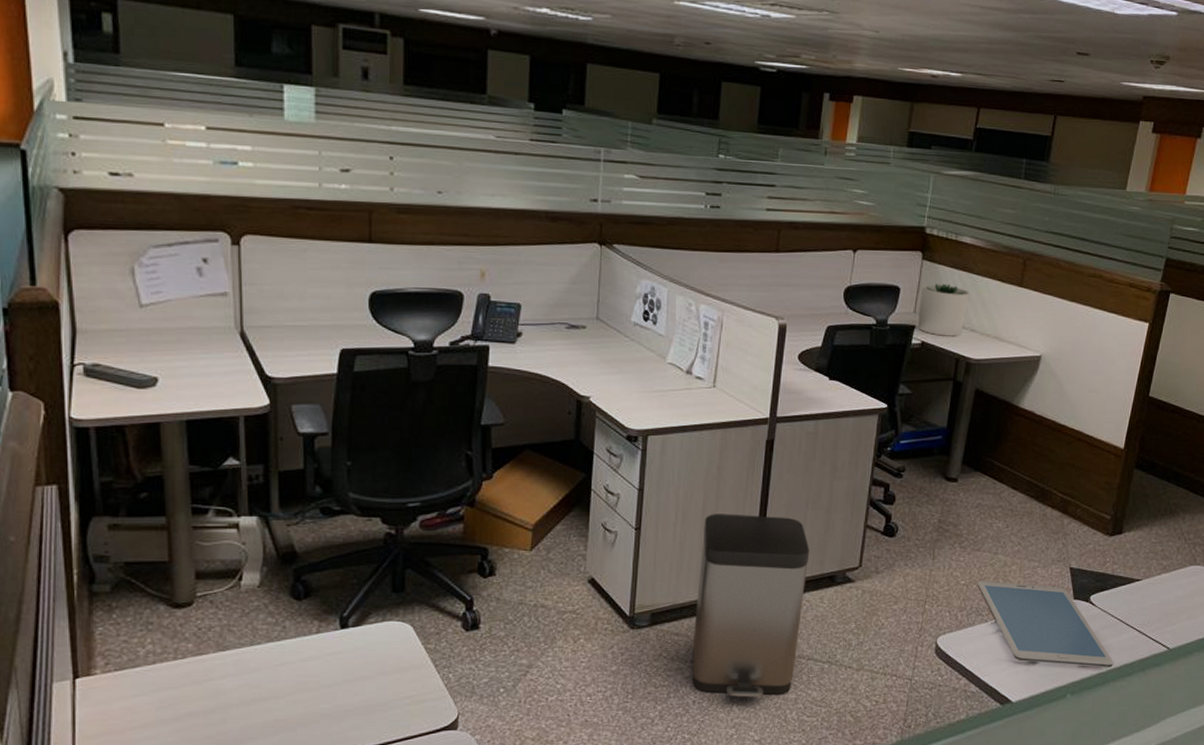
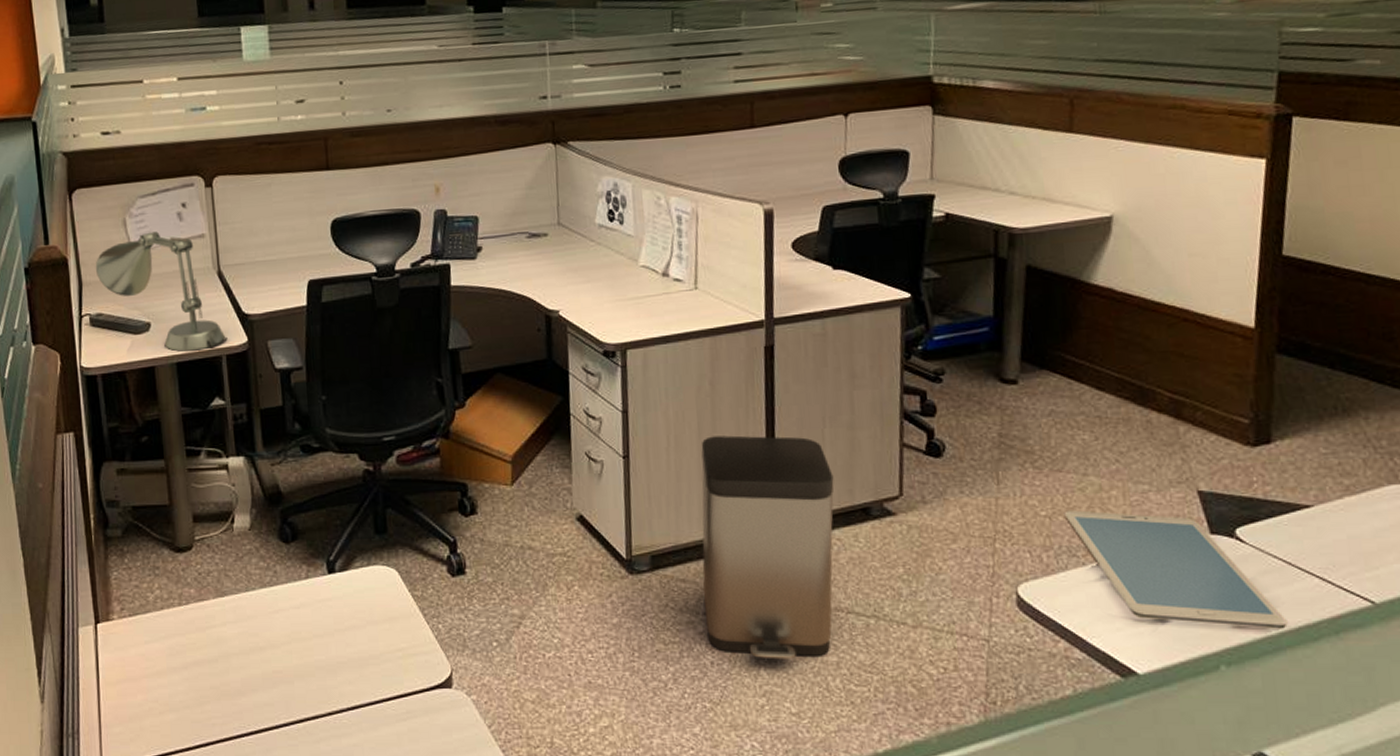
desk lamp: none [93,284,247,410] -> present [95,231,228,352]
planter: present [918,283,969,337] -> none [936,139,1002,204]

